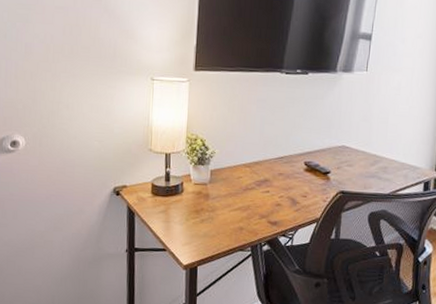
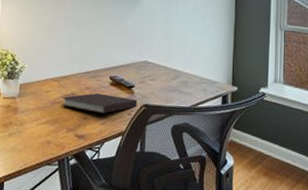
notebook: none [253,179,333,200] -> present [60,93,137,114]

